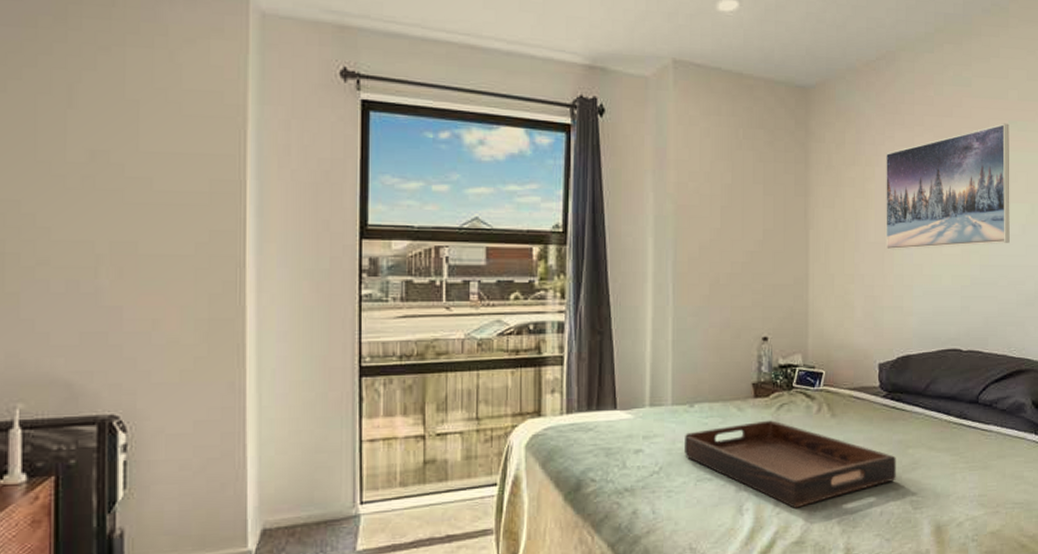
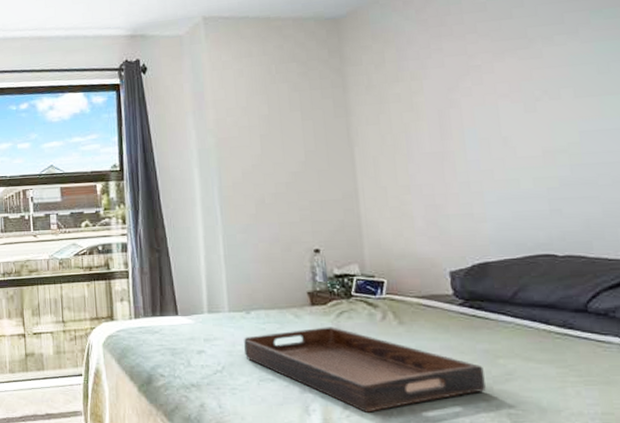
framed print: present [885,123,1010,250] -> none [433,13,609,159]

